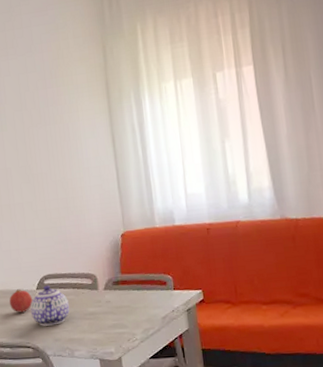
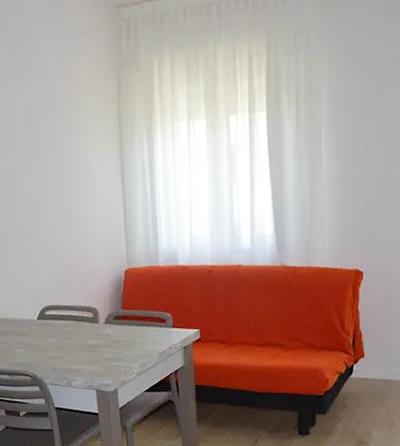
fruit: present [9,289,33,313] -> none [9,318,33,342]
teapot: present [30,285,70,326] -> none [30,316,69,356]

